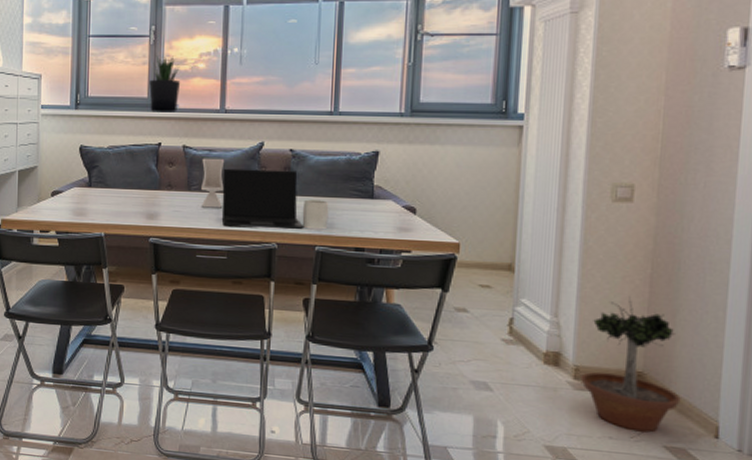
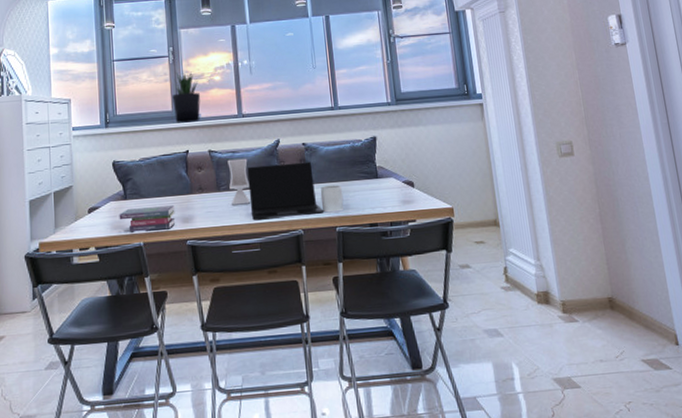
books: none [82,197,140,224] -> present [119,205,176,233]
potted tree: present [581,297,681,433] -> none [567,234,645,351]

